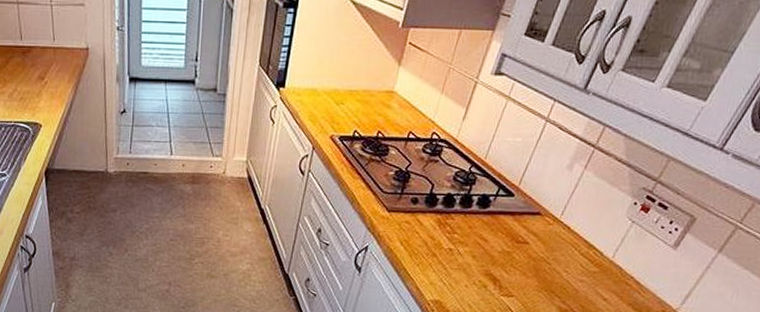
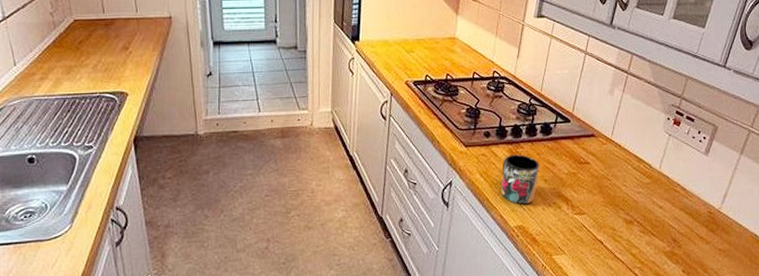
mug: none [420,225,470,278] -> present [501,154,540,204]

